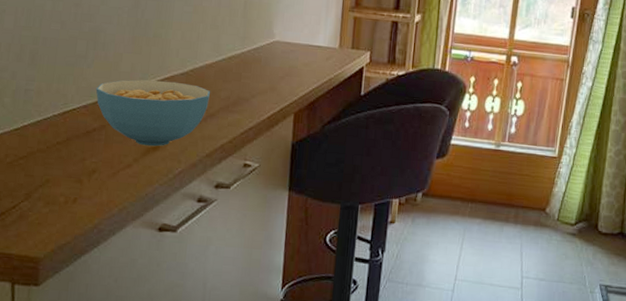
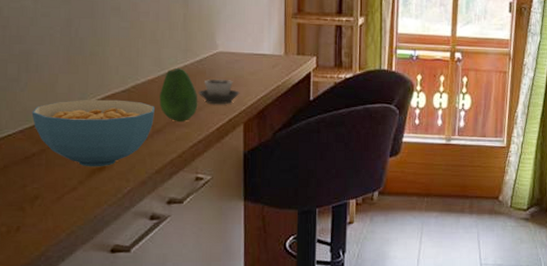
fruit: none [215,55,252,108] -> present [159,68,198,121]
cup: none [253,67,293,94] -> present [198,79,240,105]

